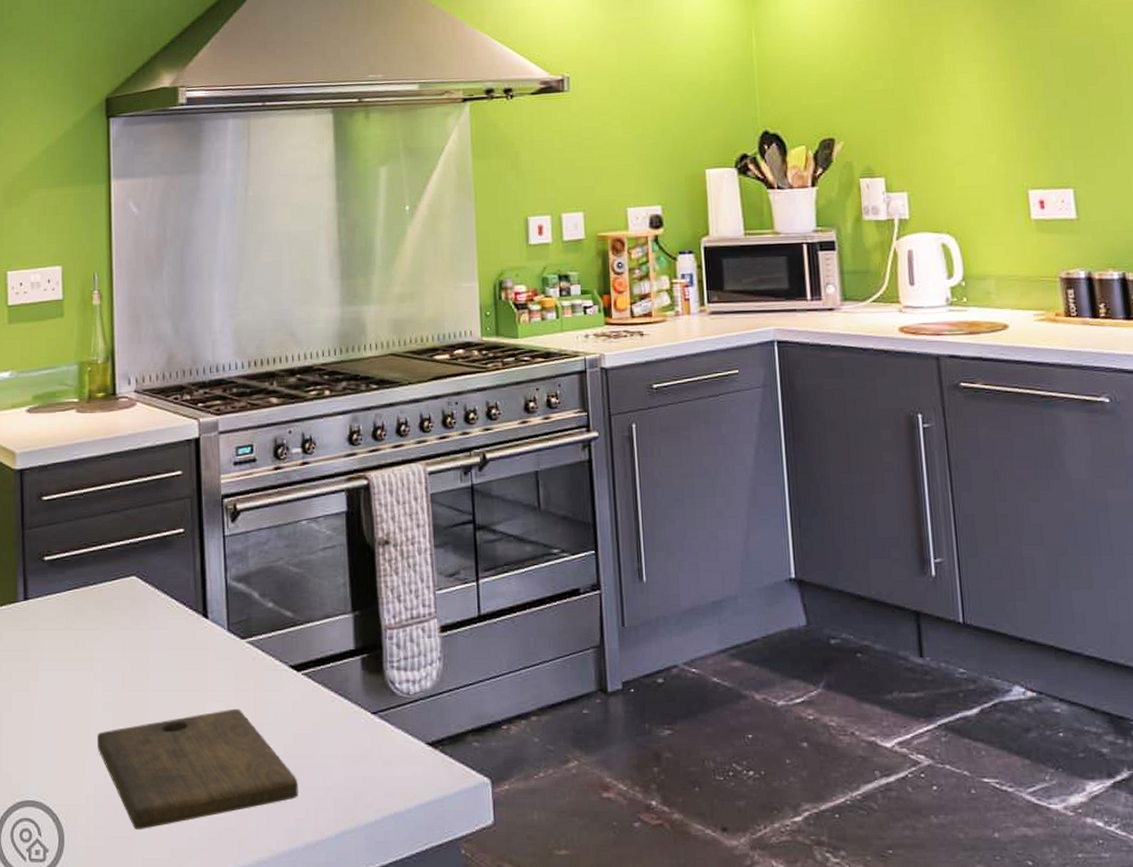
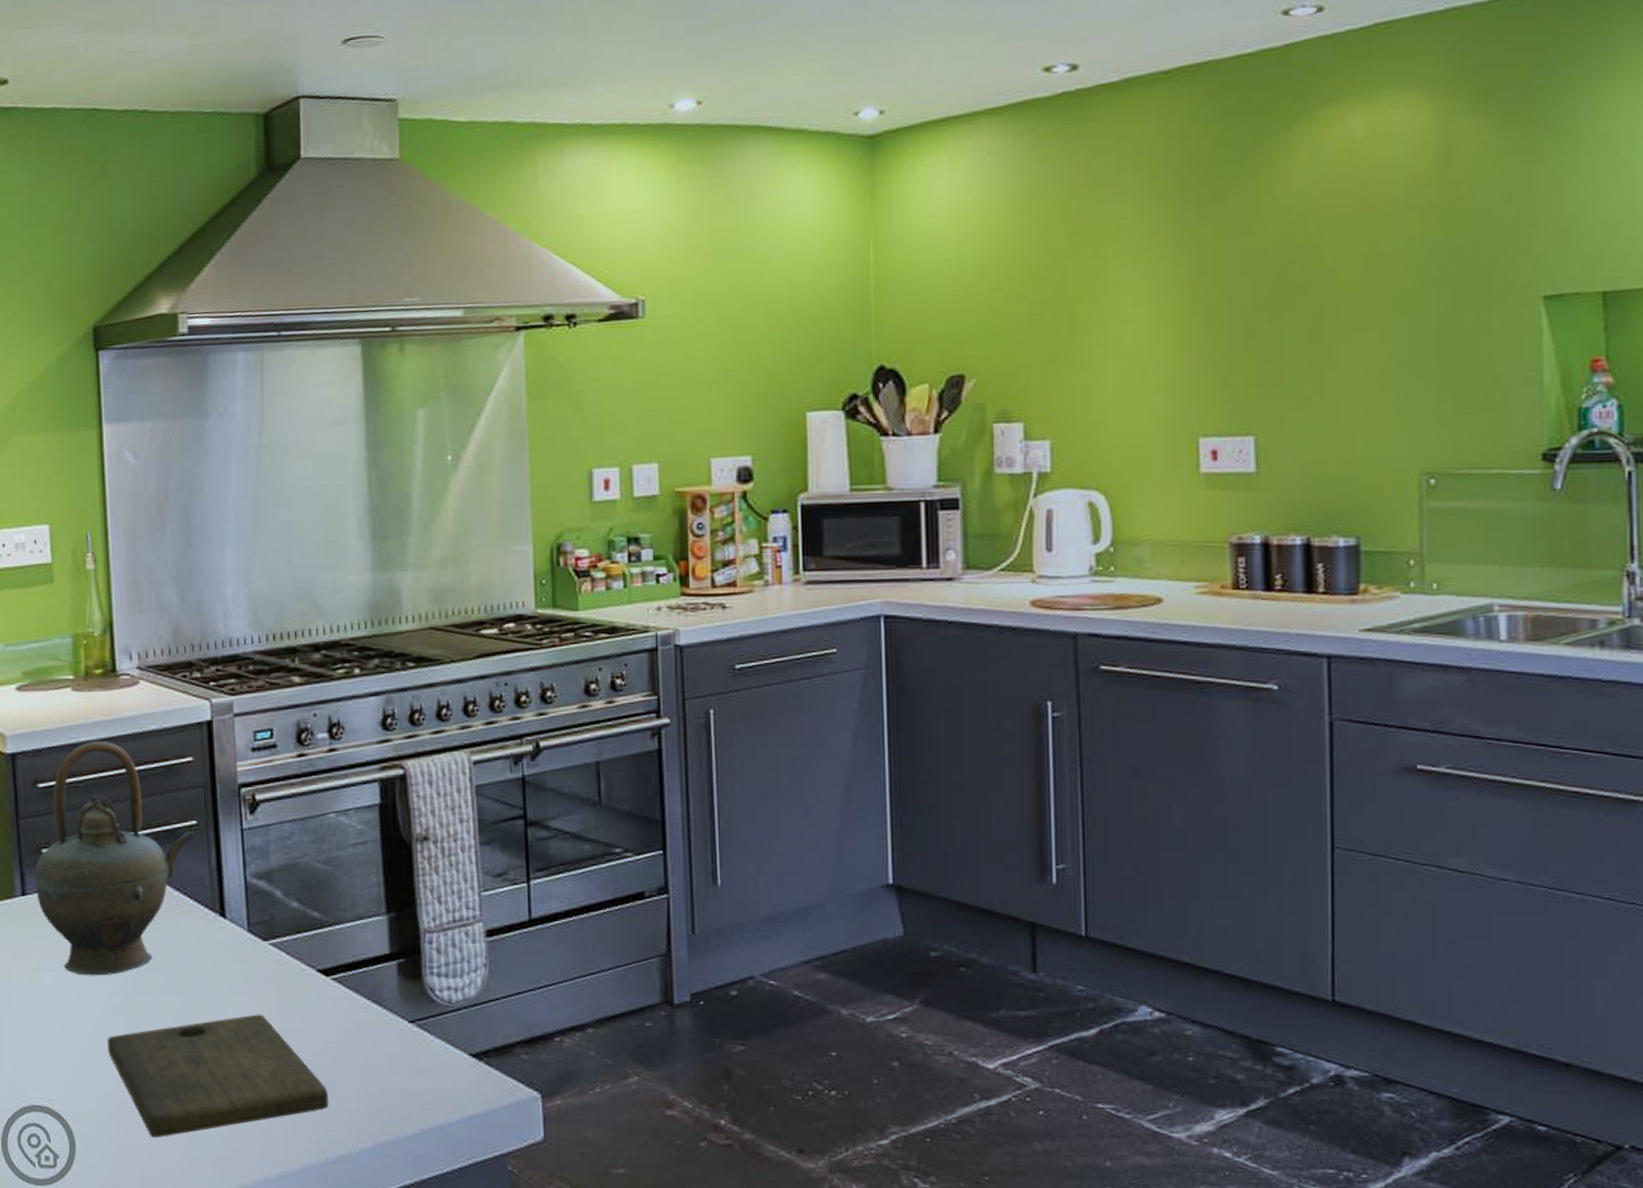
teapot: none [36,457,183,675] -> present [34,740,196,976]

